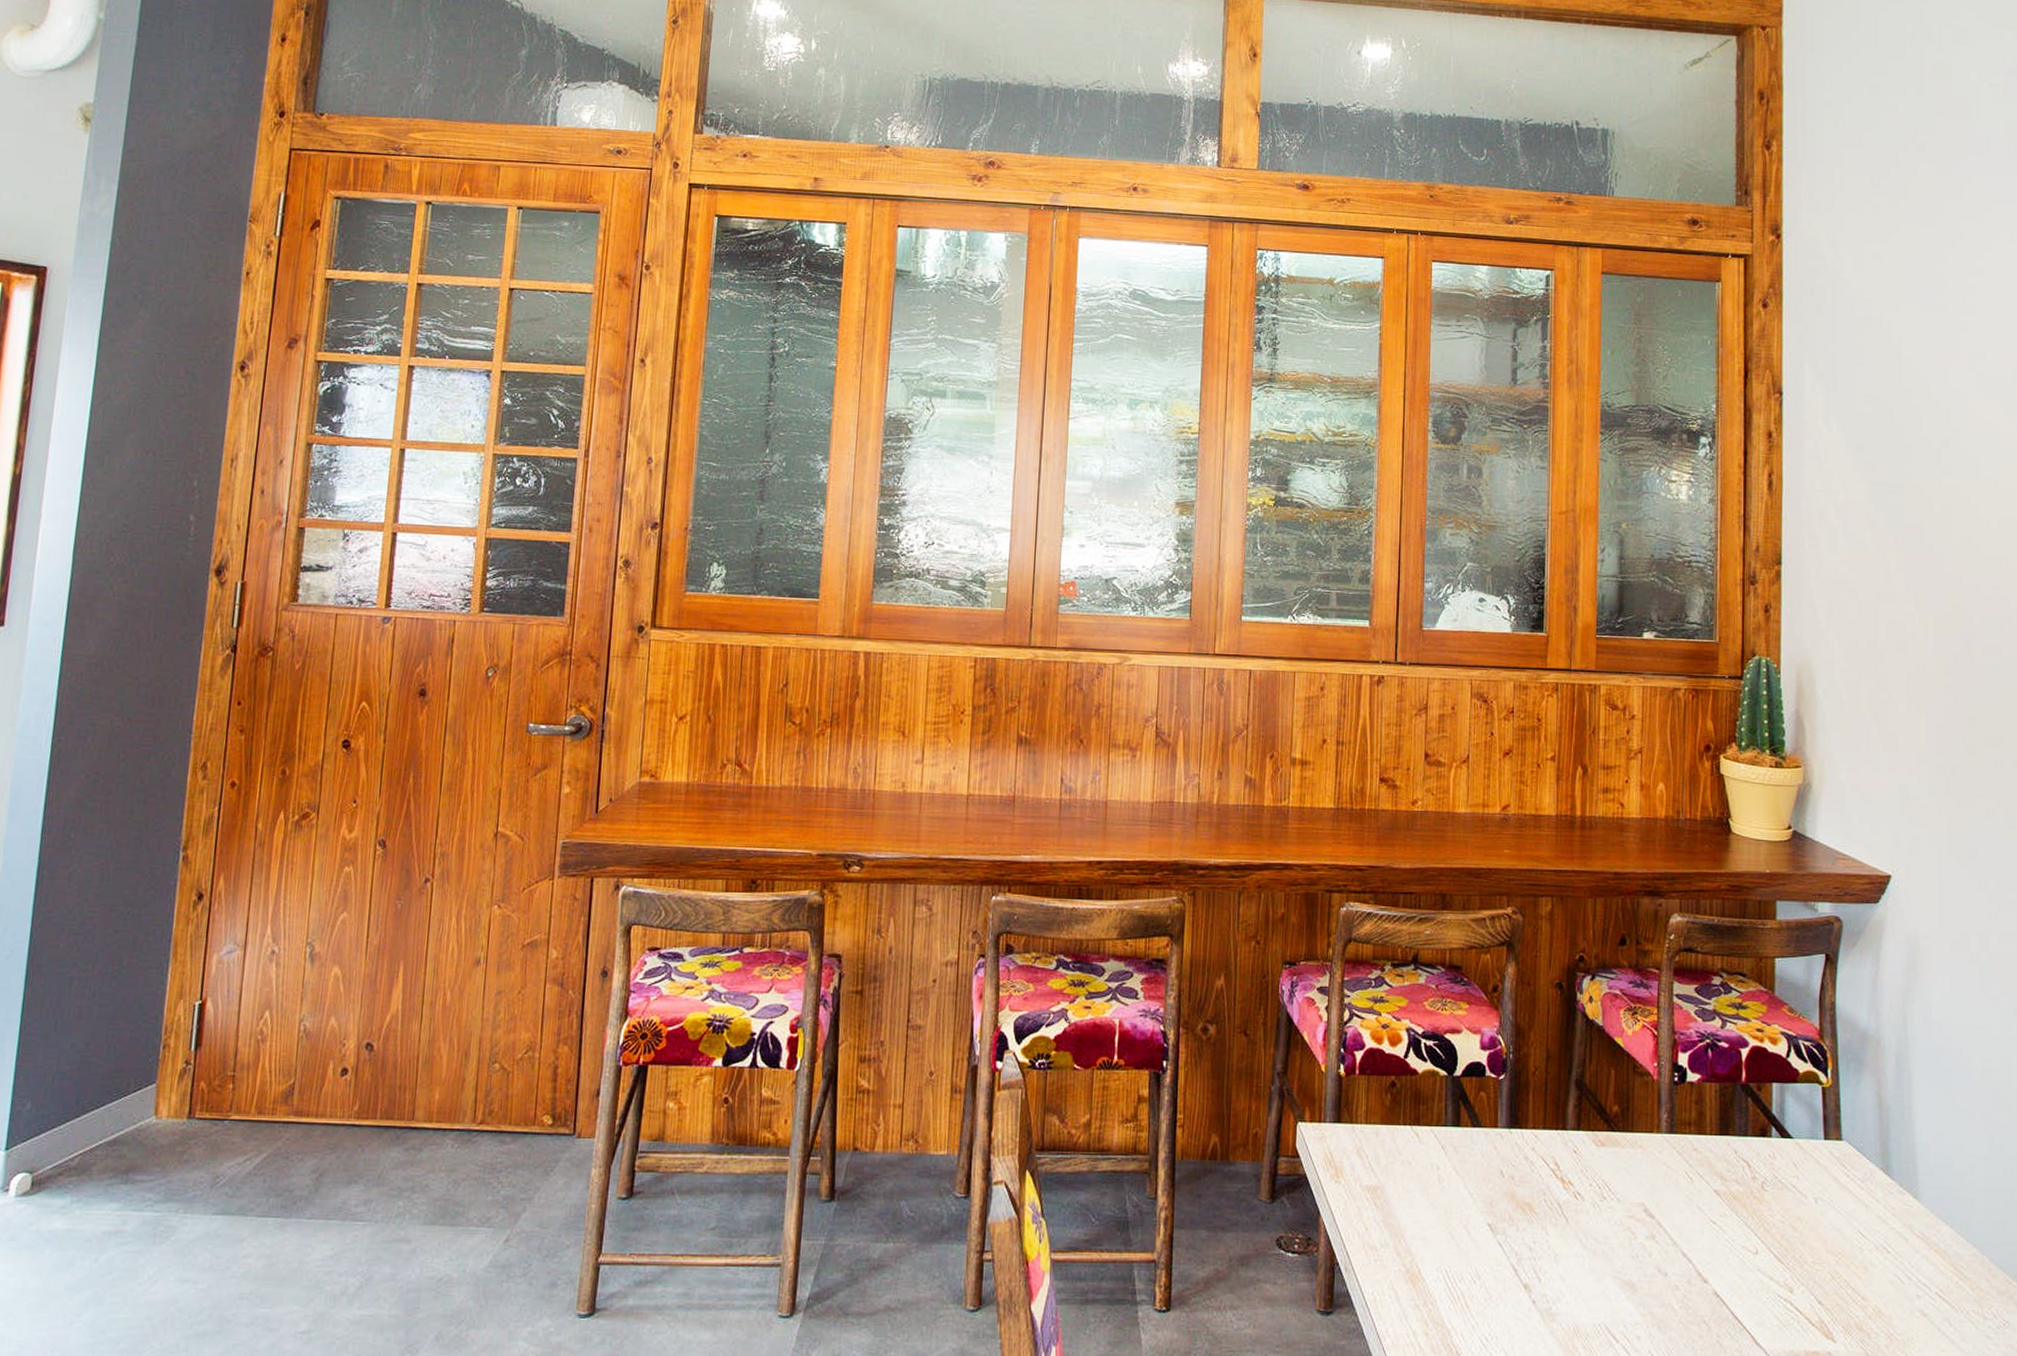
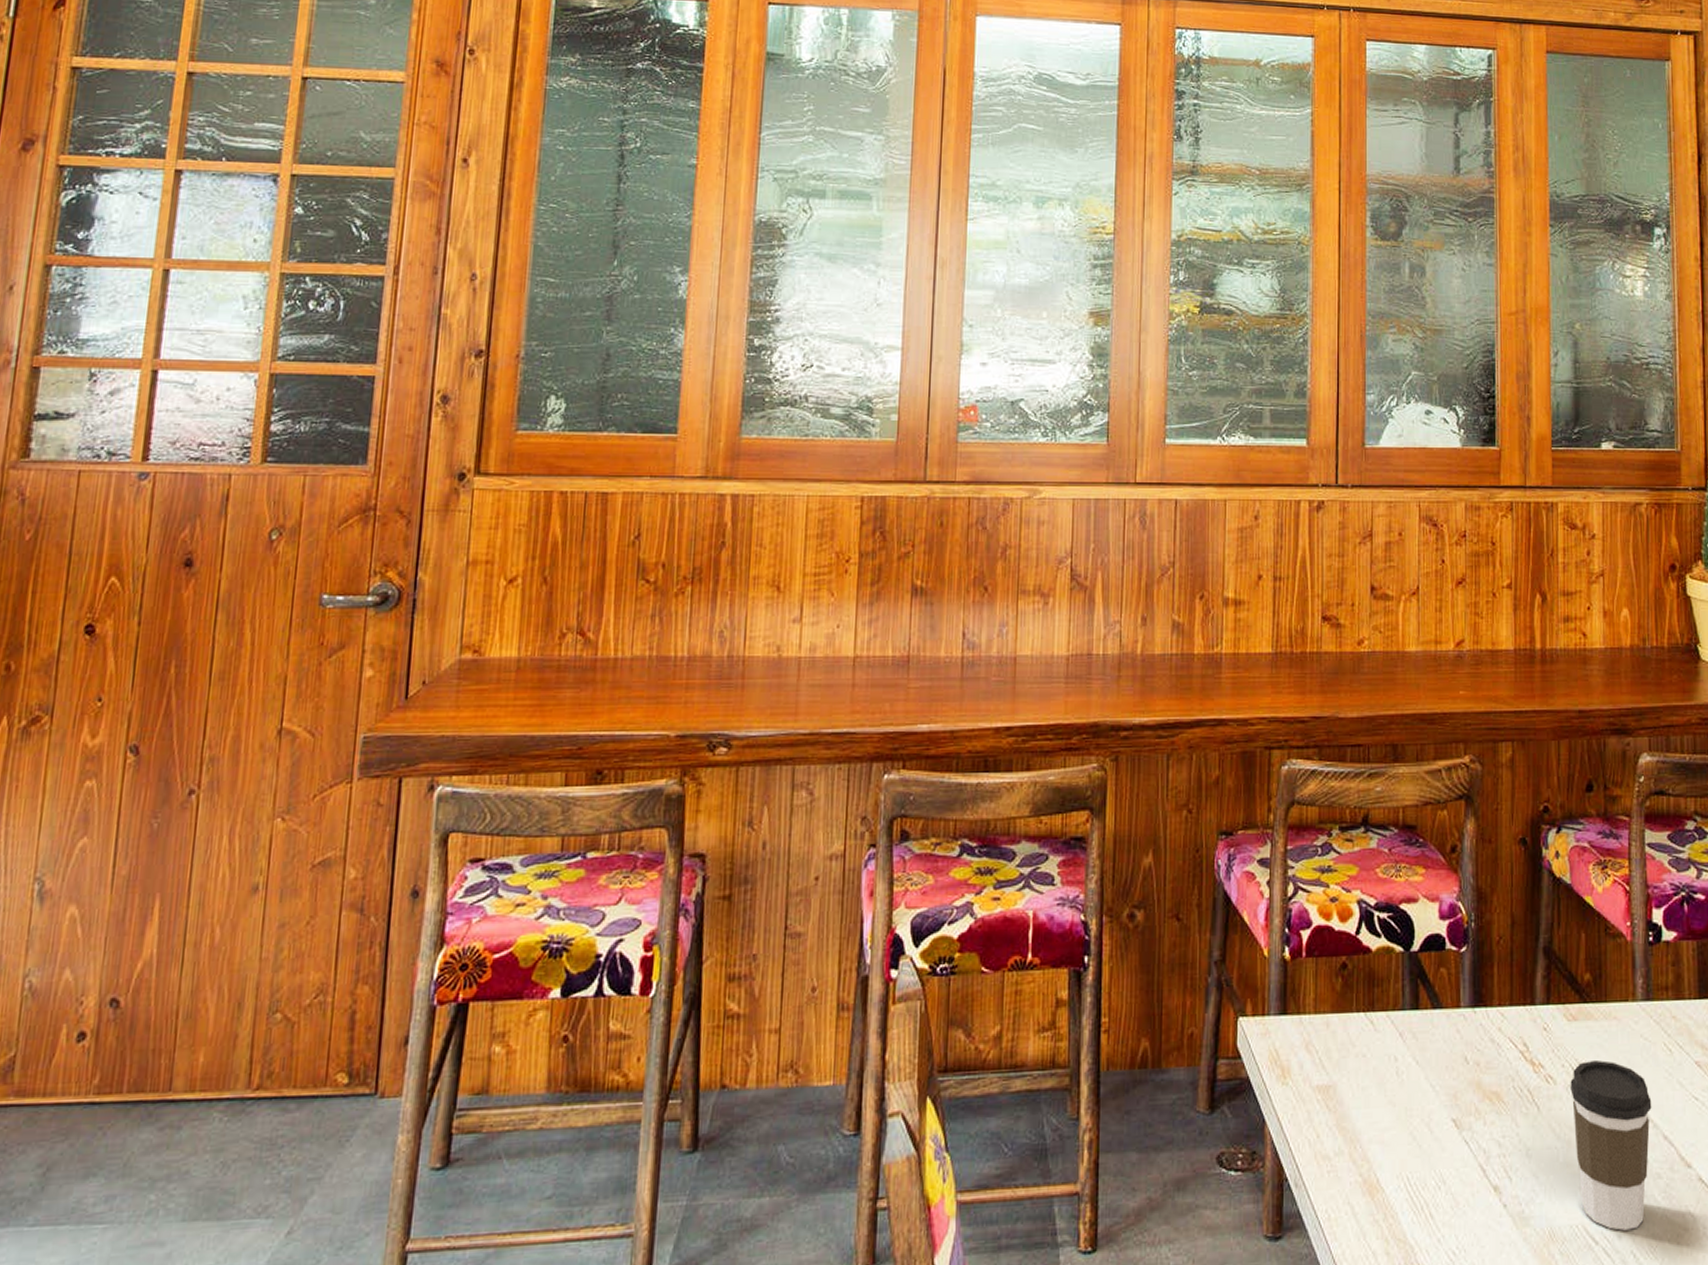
coffee cup: none [1597,1181,1672,1332] -> present [1570,1059,1652,1231]

